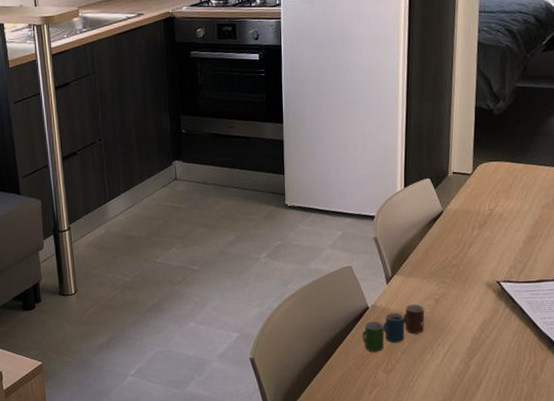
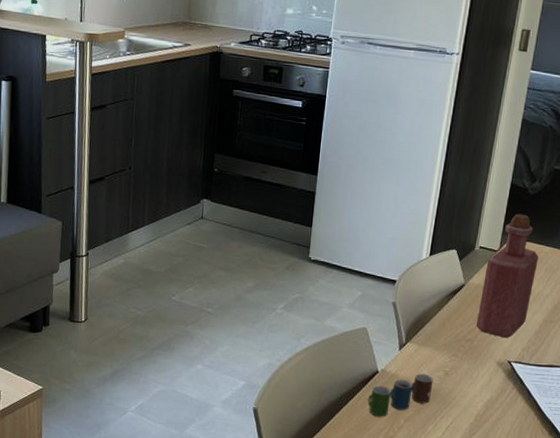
bottle: none [459,135,513,259] -> present [476,213,539,339]

